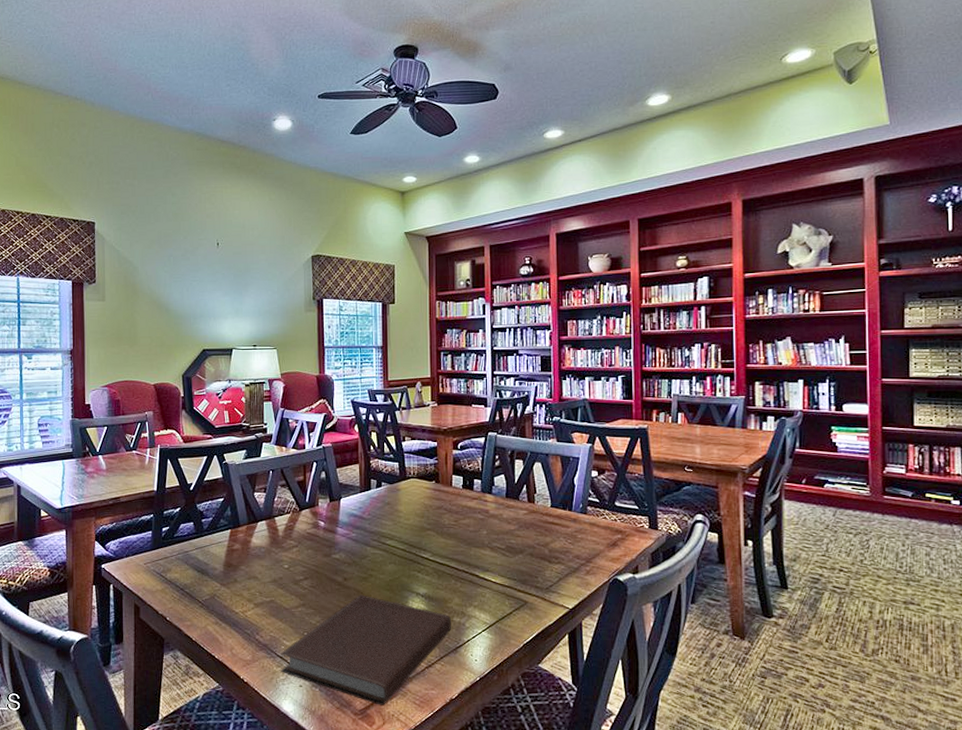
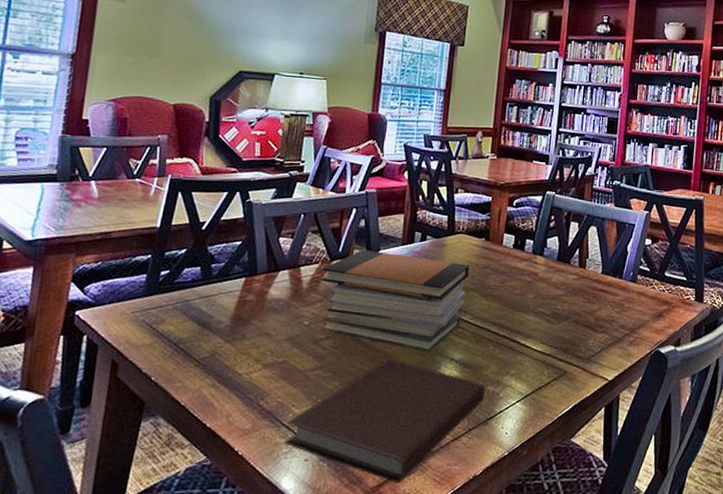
book stack: none [294,498,424,588] -> present [321,249,469,352]

